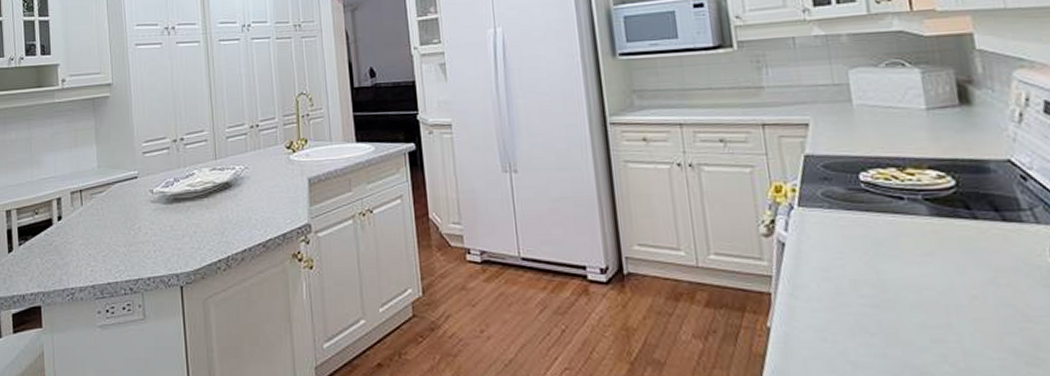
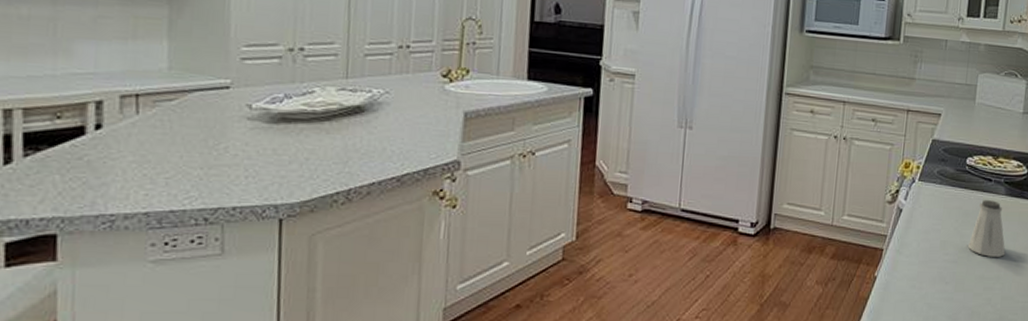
saltshaker: none [891,224,952,298] -> present [968,200,1006,257]

